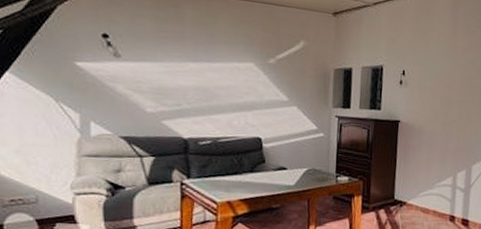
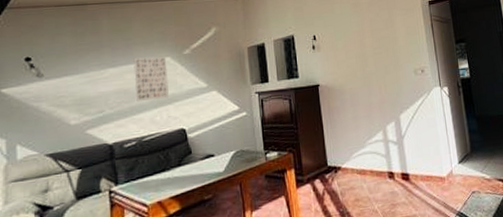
wall art: none [214,57,250,105] -> present [133,56,169,102]

